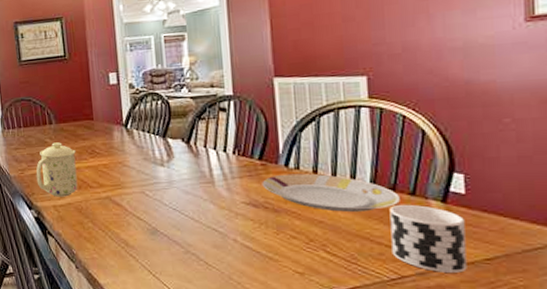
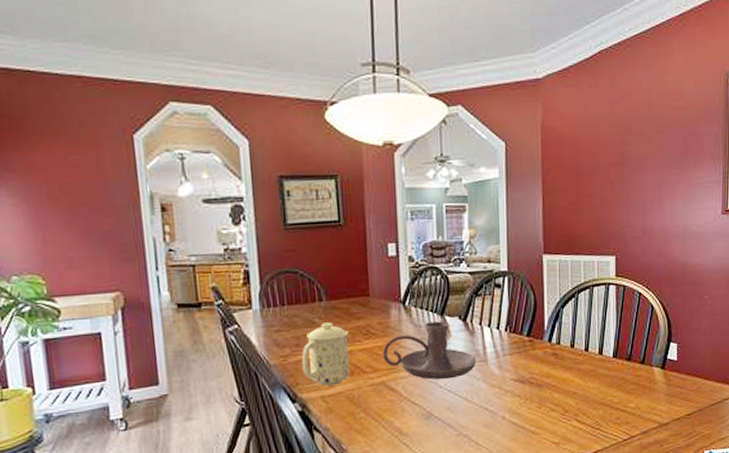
candle holder: none [107,143,202,198] -> present [383,321,476,380]
plate: present [262,173,400,212] -> none [529,348,633,383]
cup: present [389,205,467,273] -> none [626,372,675,430]

